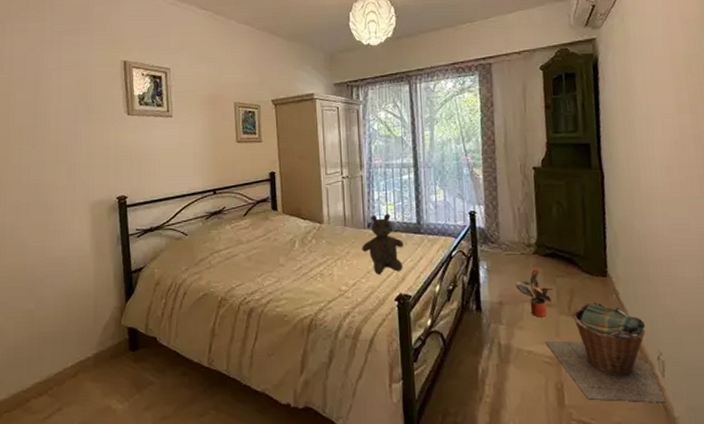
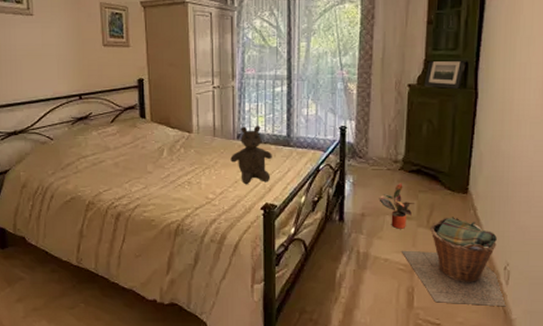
picture frame: none [548,140,589,171] -> present [424,59,468,90]

